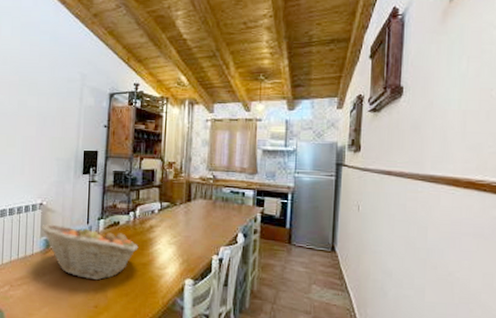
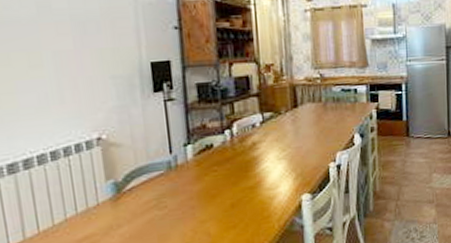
fruit basket: present [40,224,139,281] -> none [103,153,242,220]

